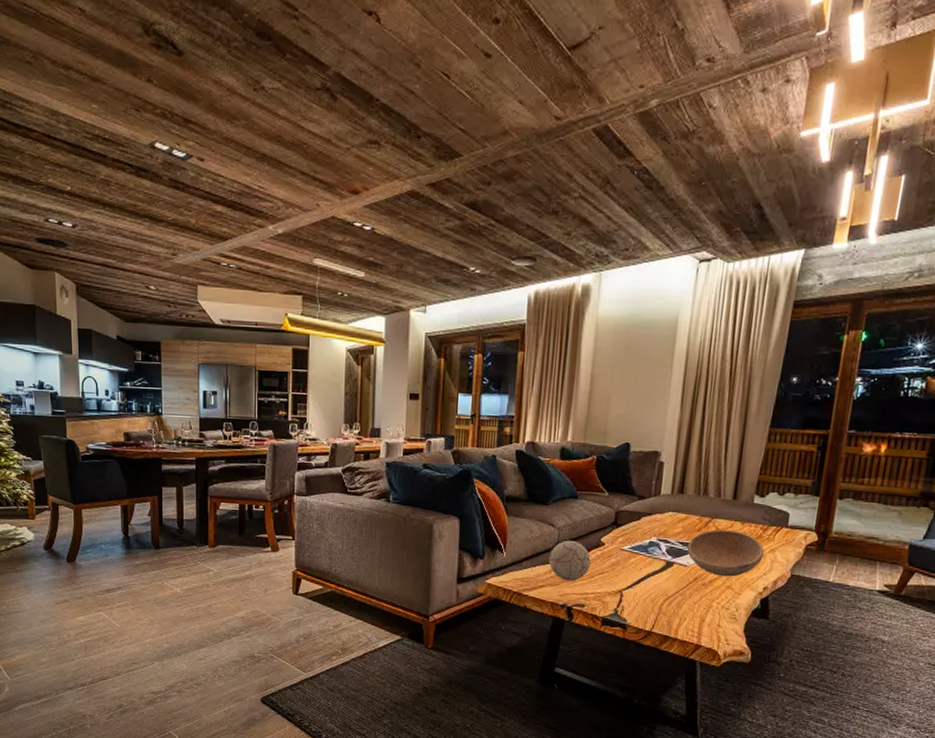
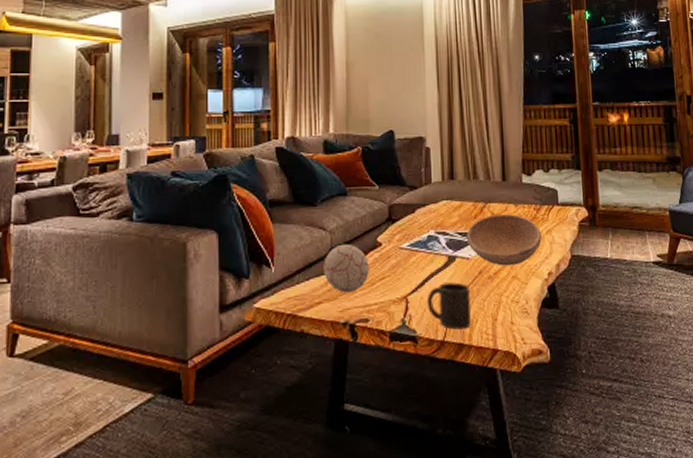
mug: none [640,583,683,625] -> present [427,282,471,330]

